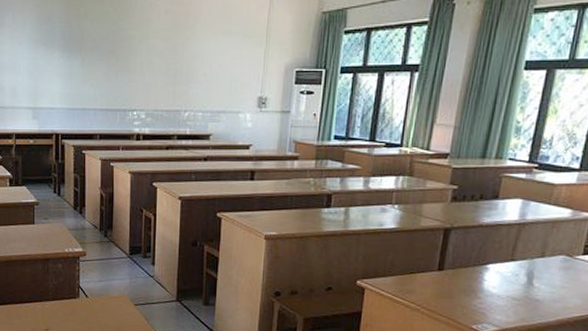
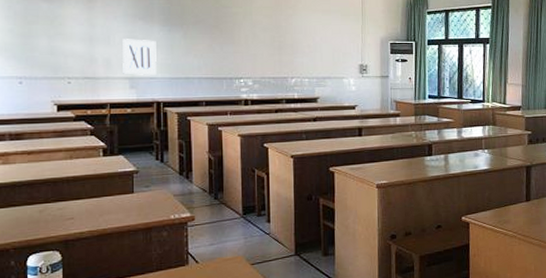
wall art: none [27,66,56,105] -> present [122,39,157,75]

